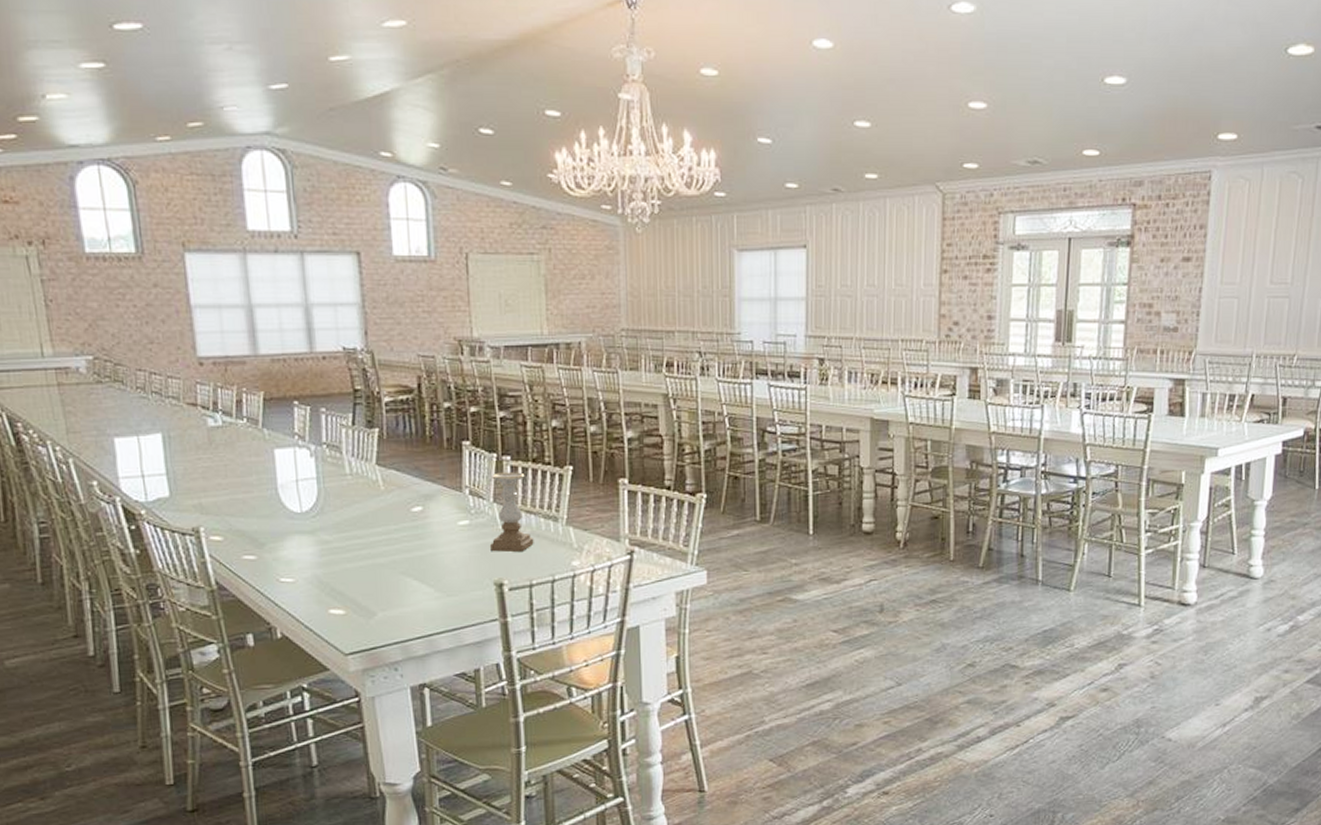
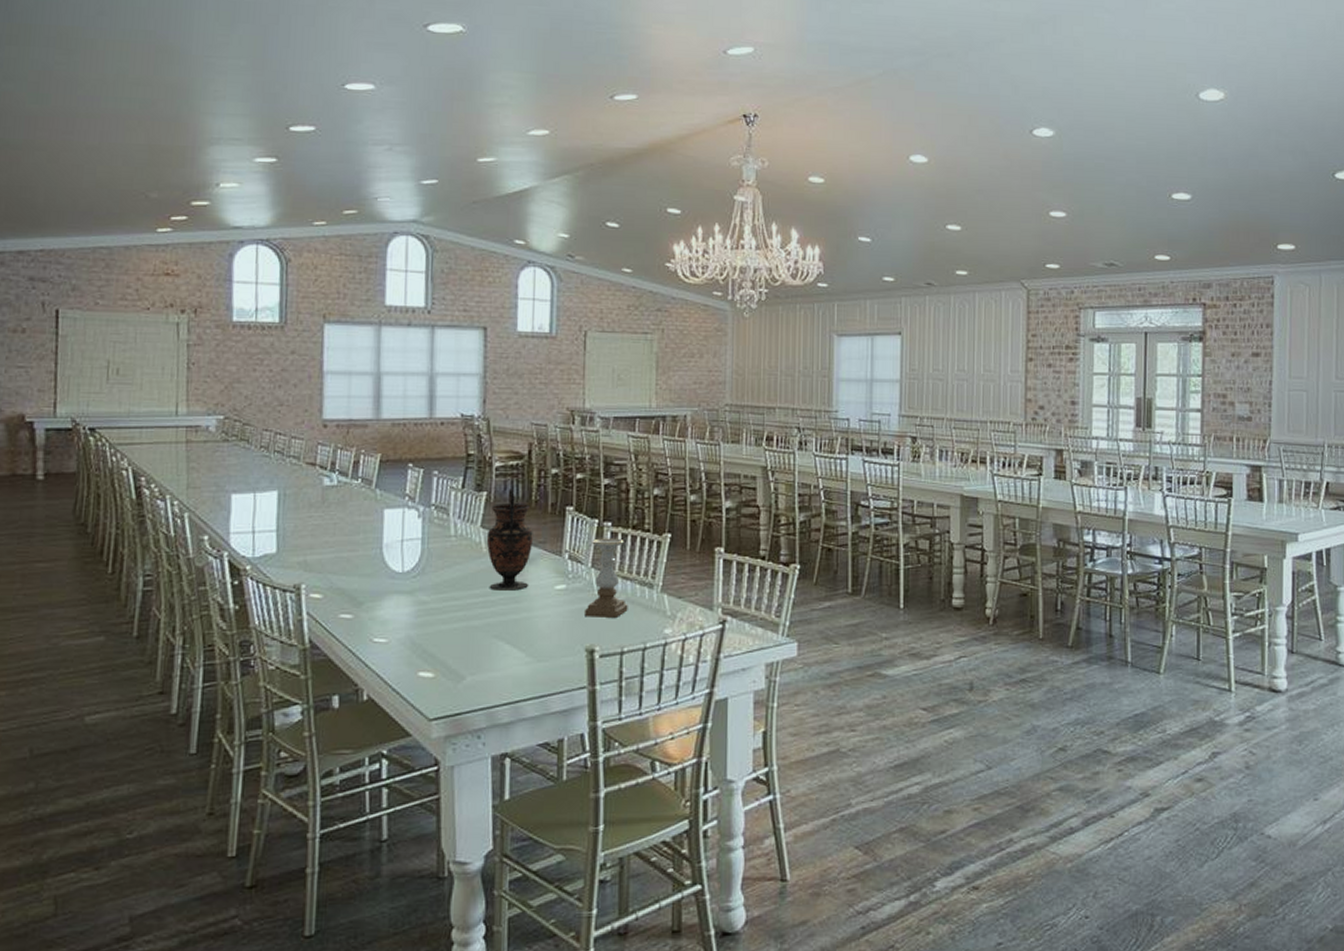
vase: none [383,423,431,528] -> present [486,488,533,591]

